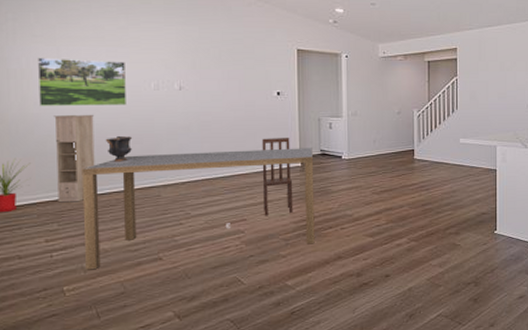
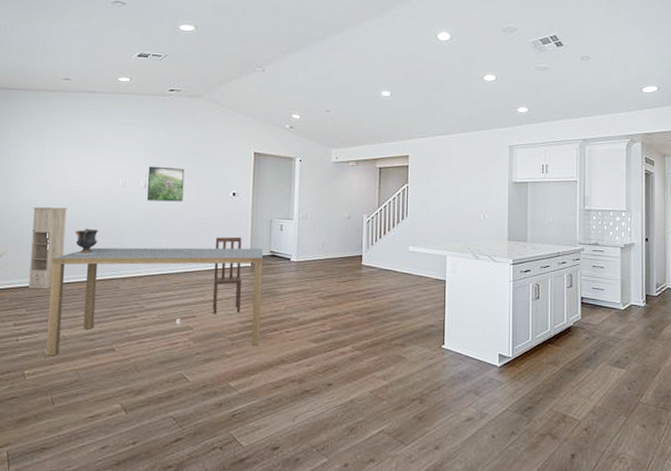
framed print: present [37,57,126,106] -> none [22,154,99,200]
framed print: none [182,67,224,104] -> present [146,166,185,202]

